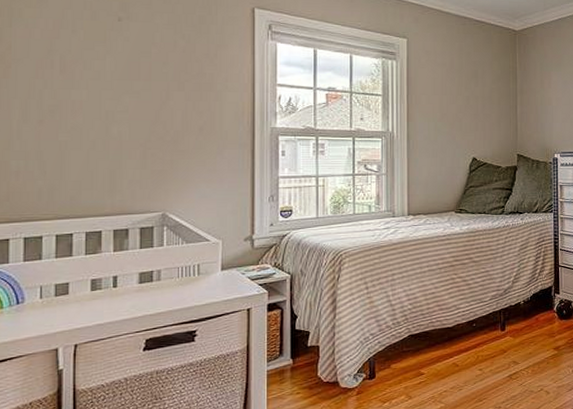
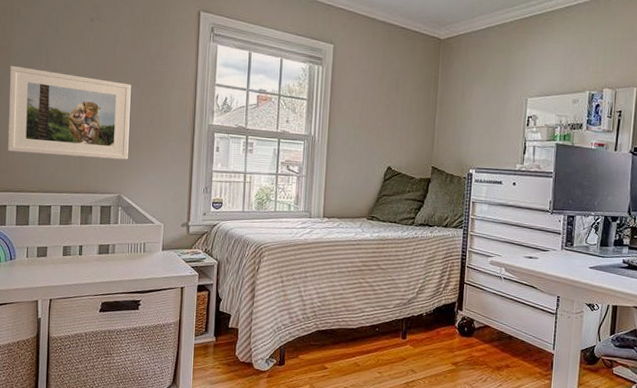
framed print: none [8,74,174,175] -> present [7,65,131,160]

